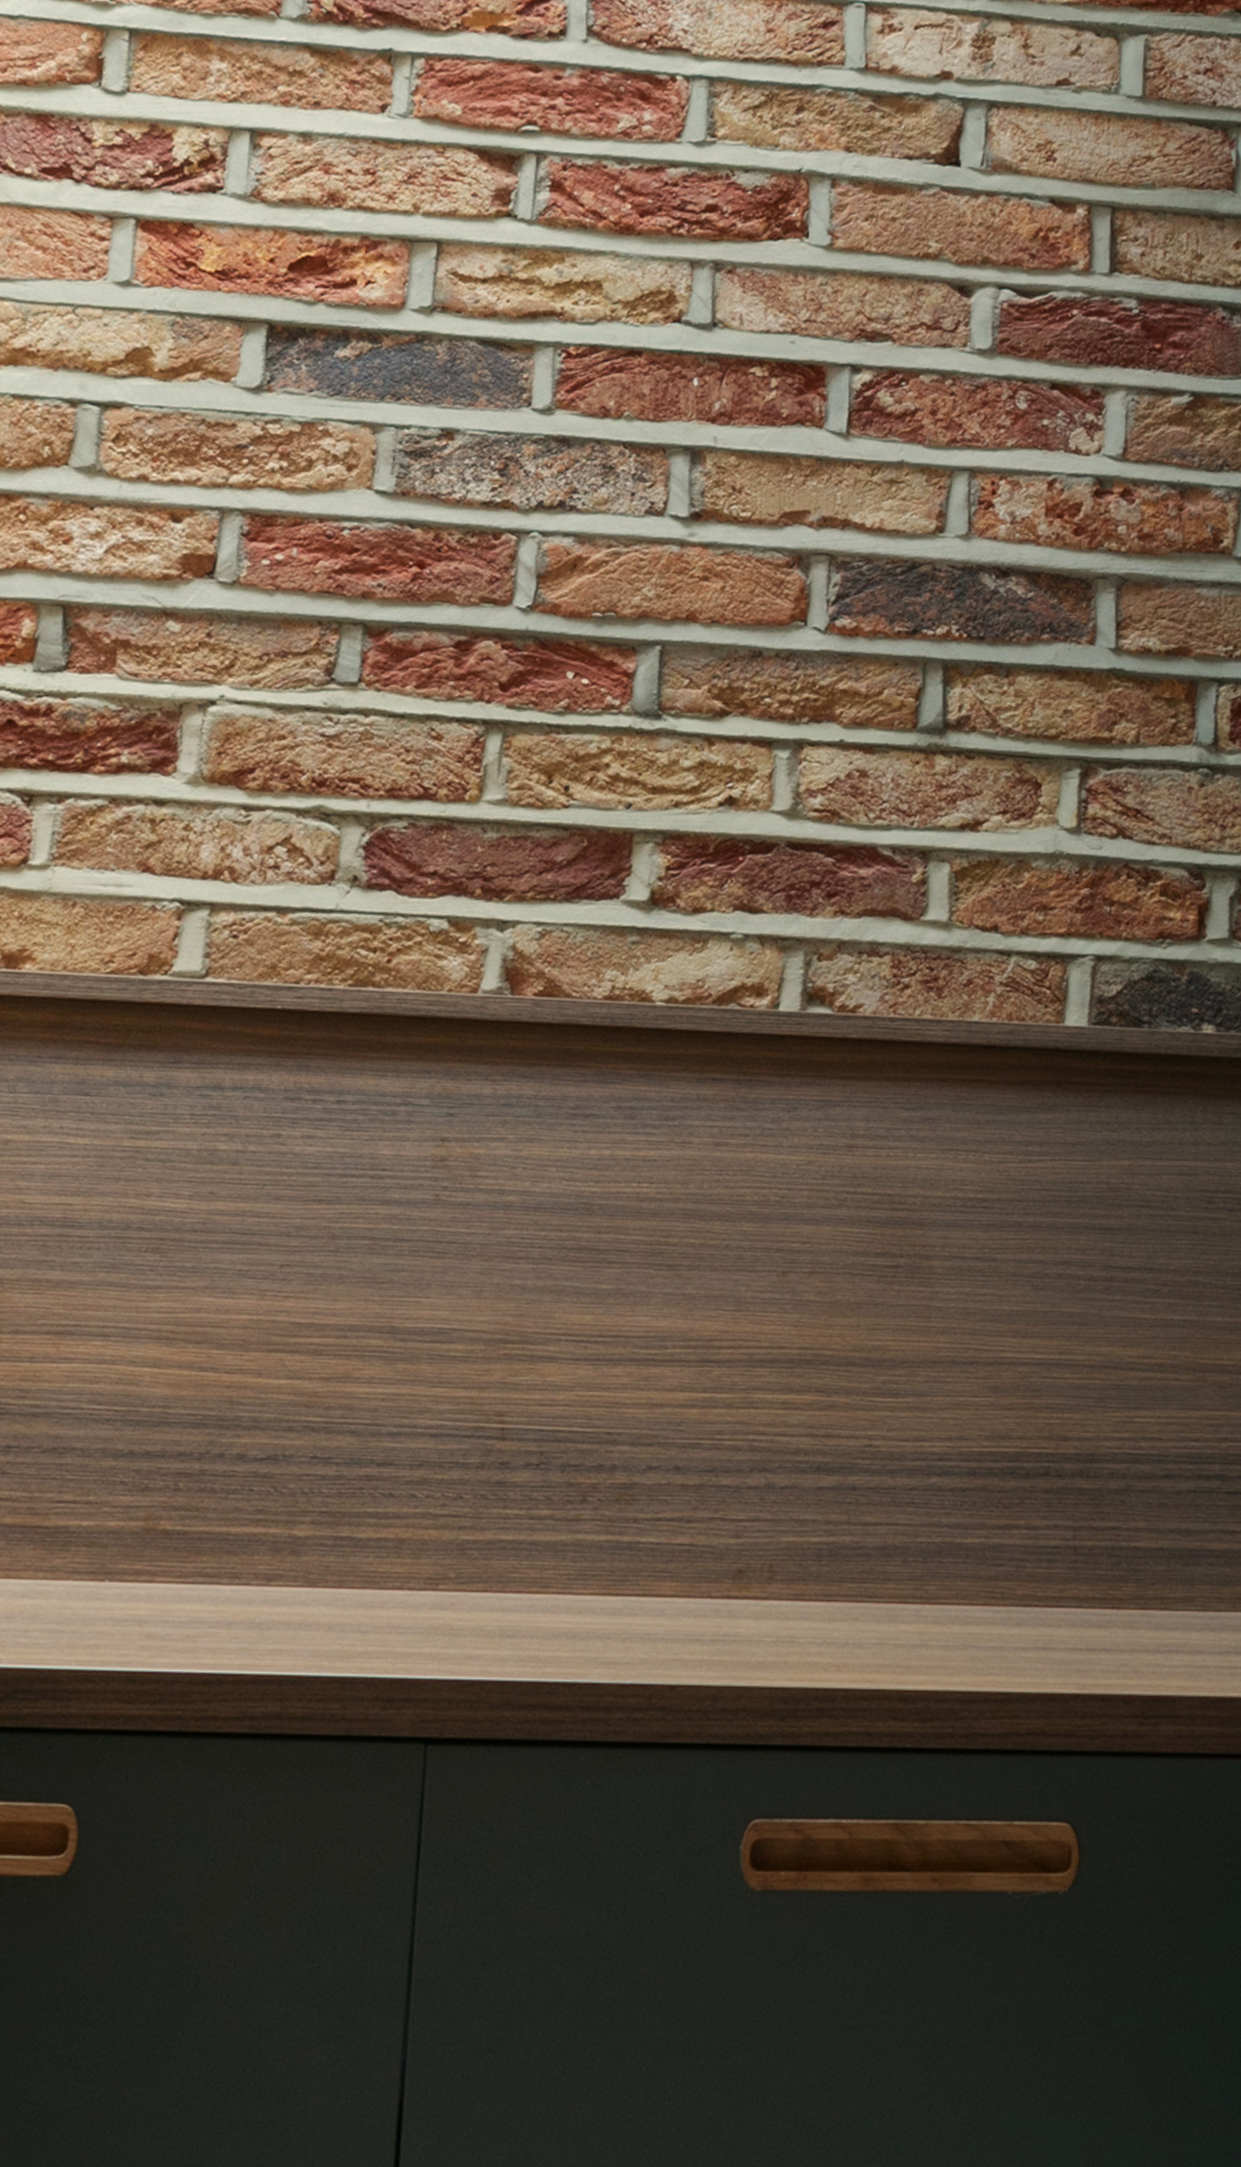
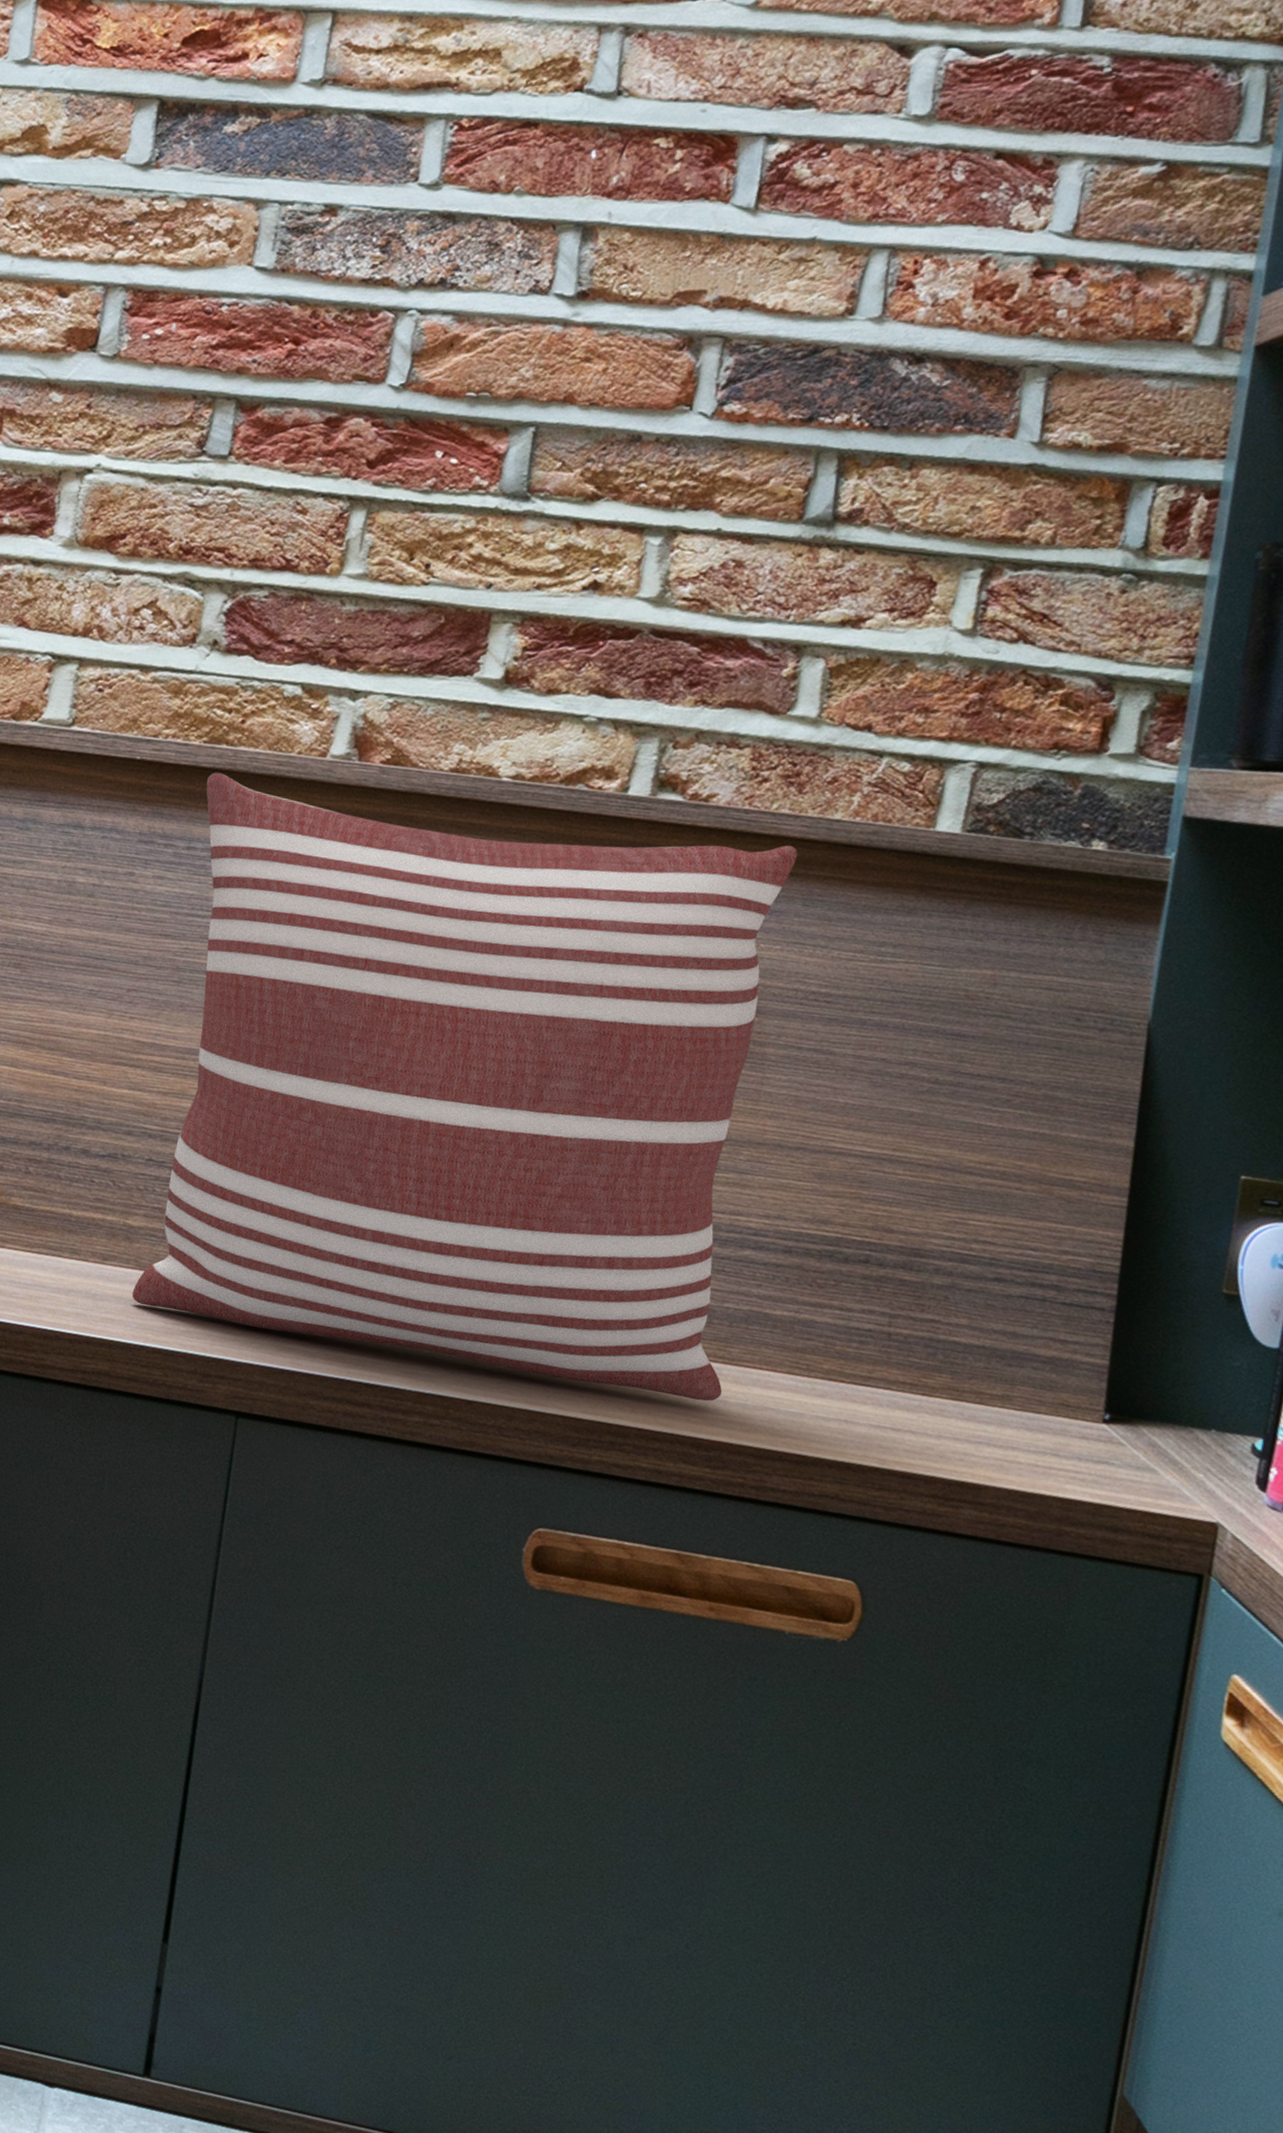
pillow: none [302,1017,943,1649] -> present [132,772,798,1401]

